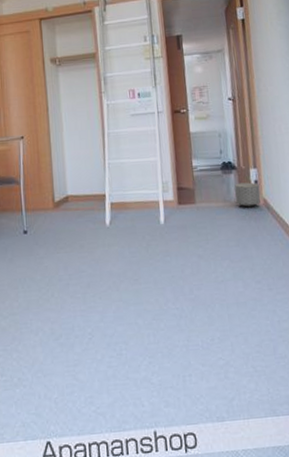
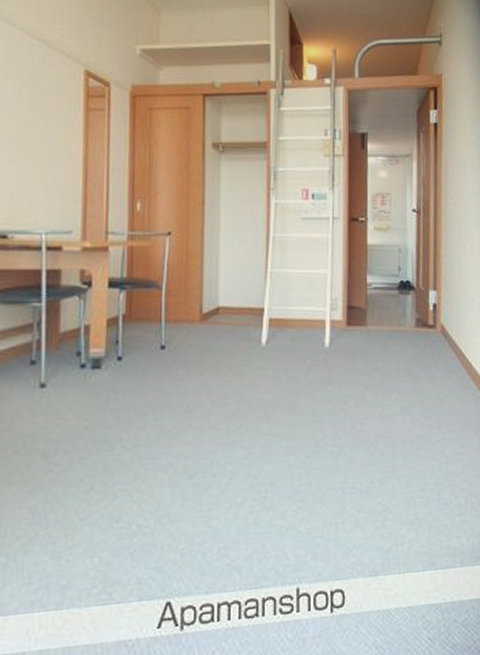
planter: present [234,182,260,208] -> none [410,305,438,334]

